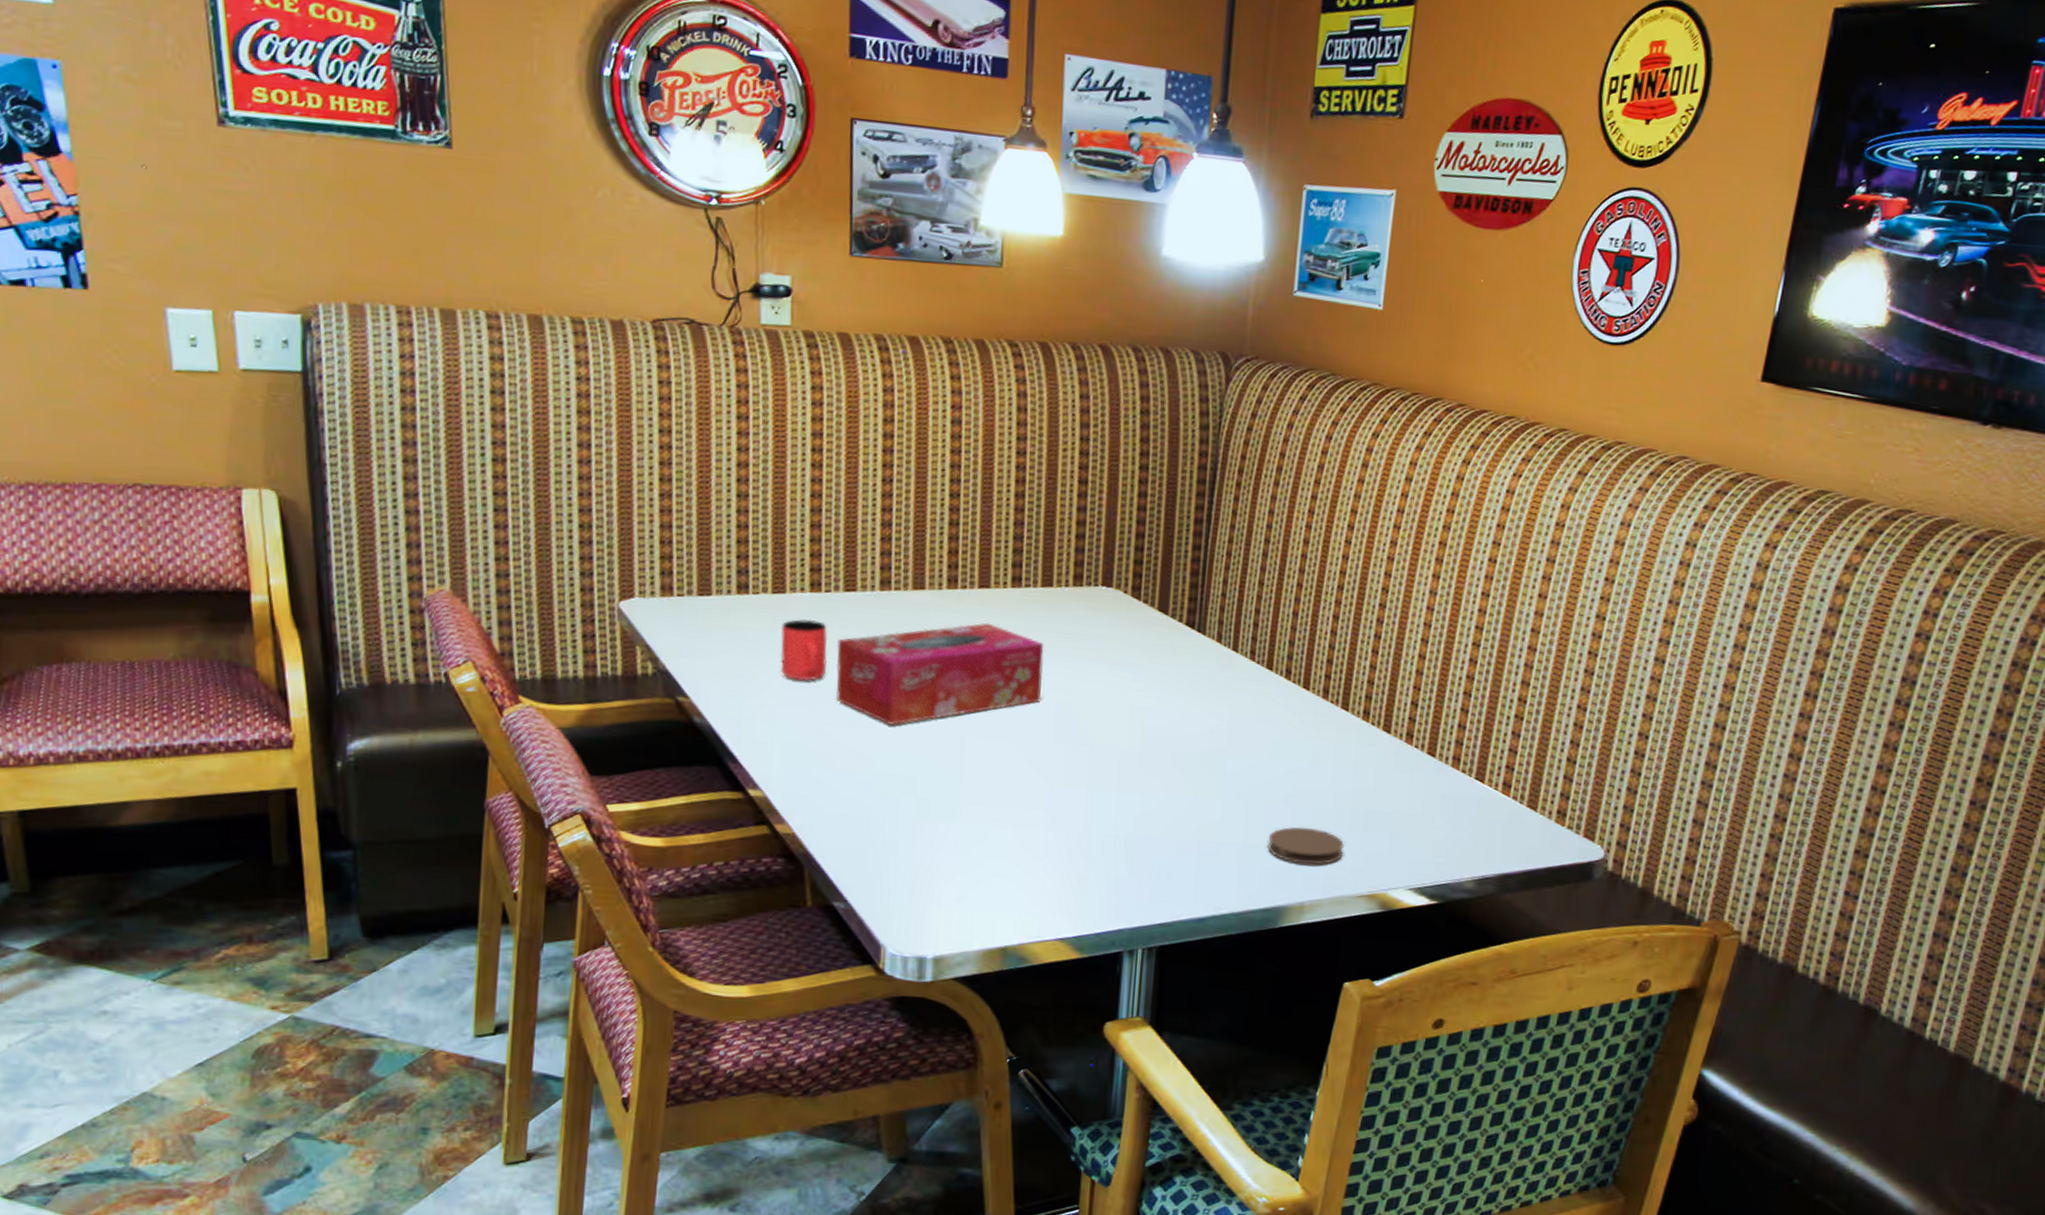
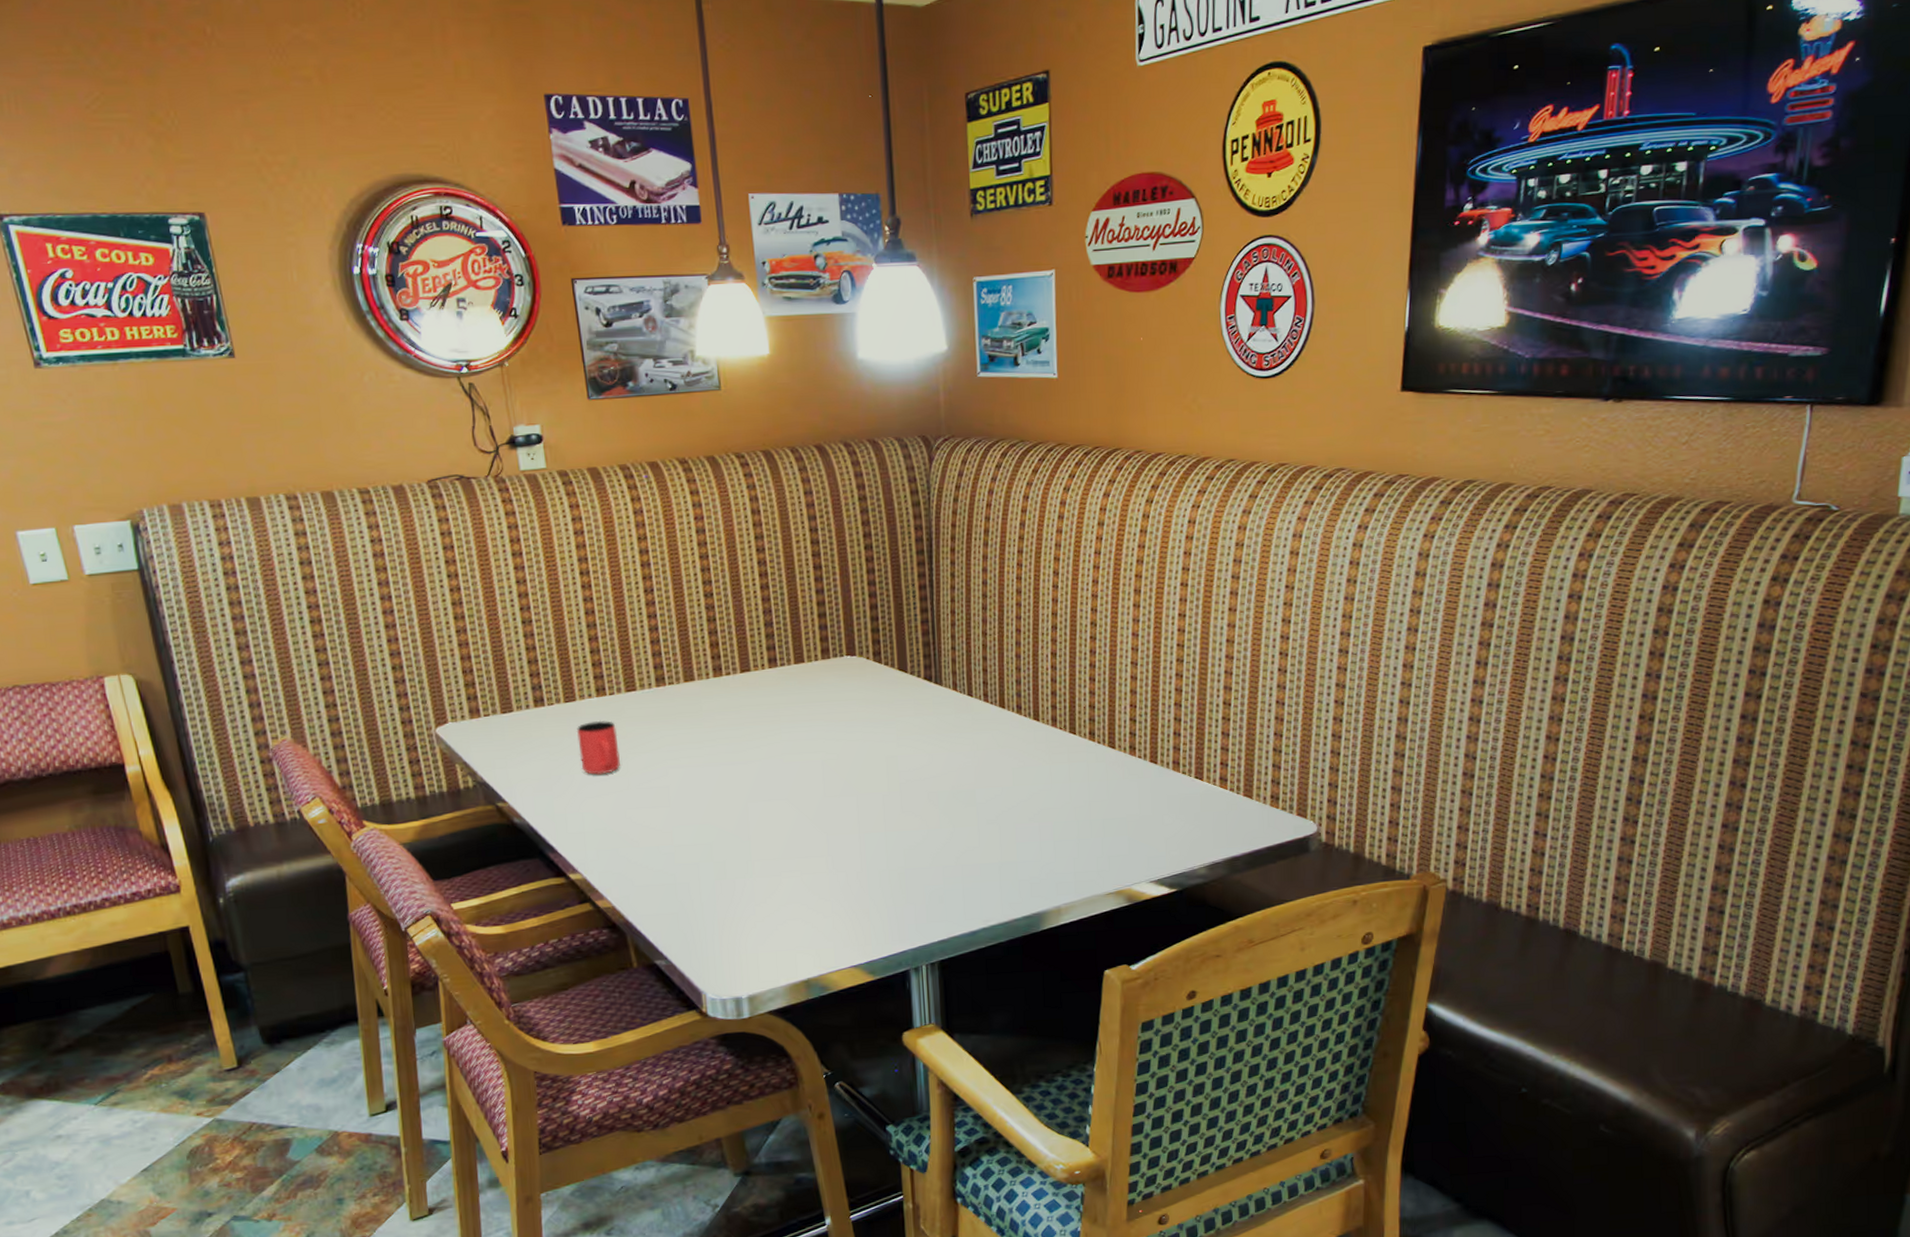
tissue box: present [836,623,1044,725] -> none [626,702,807,802]
coaster: present [1267,827,1344,865] -> none [1021,840,1088,873]

